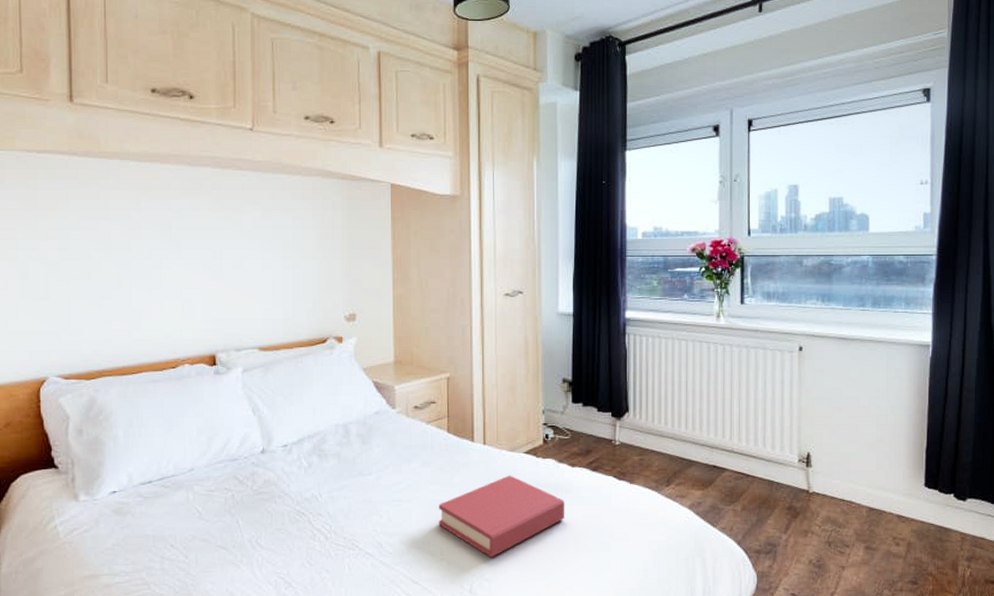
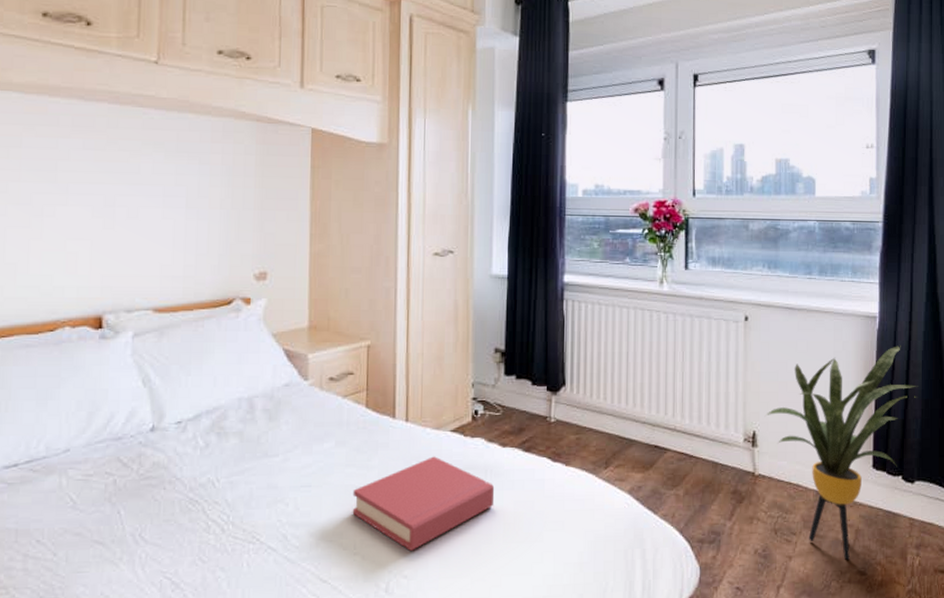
house plant: none [820,372,969,570] -> present [767,346,916,560]

